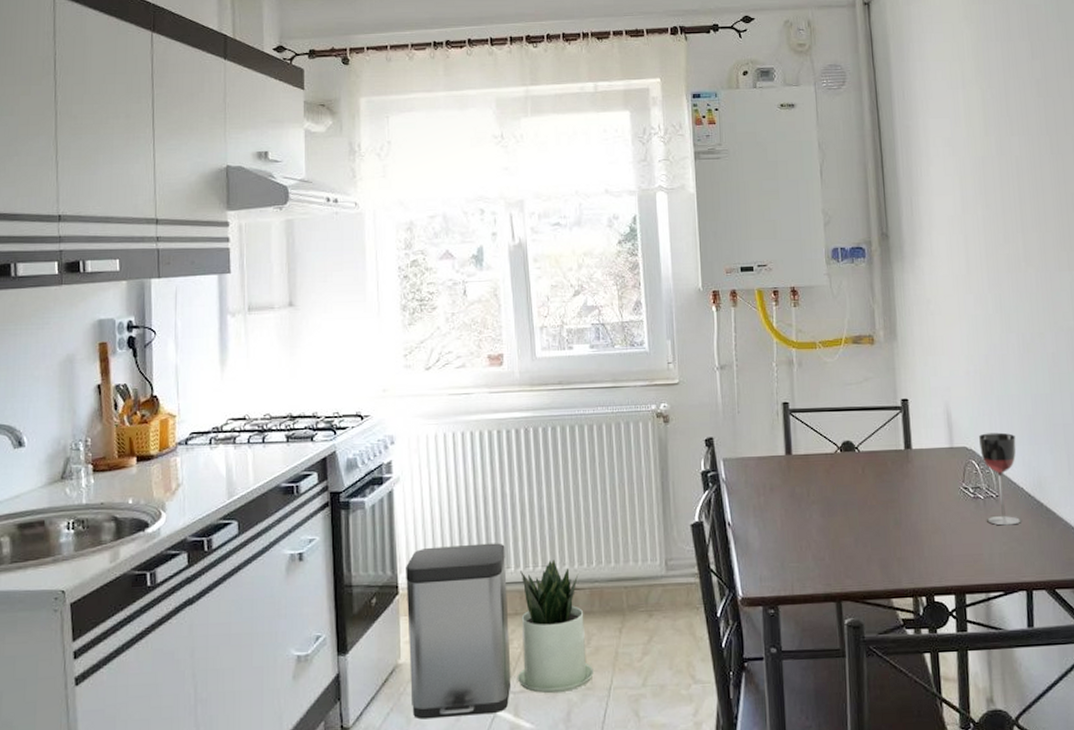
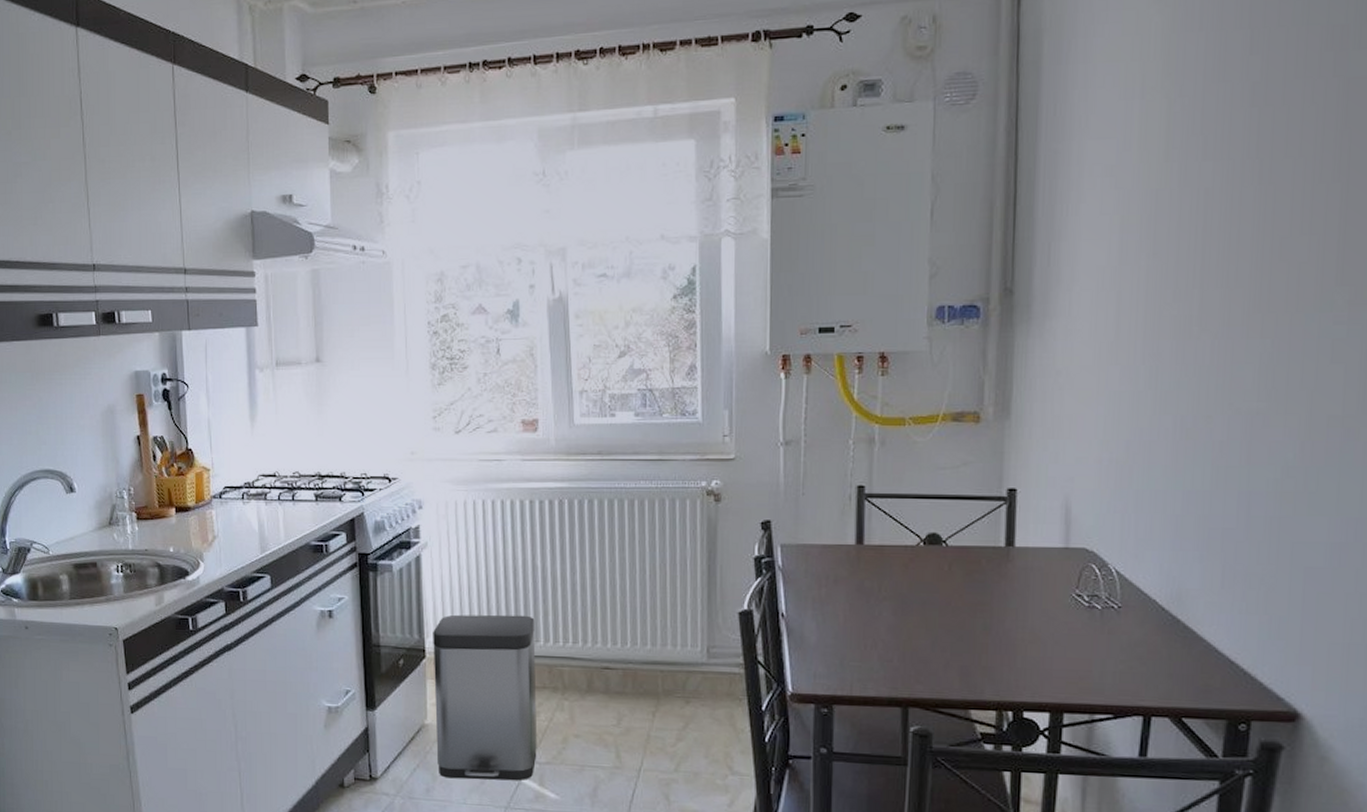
planter: present [517,559,594,694] -> none [543,637,623,769]
wineglass: present [979,432,1021,526] -> none [1102,533,1154,642]

